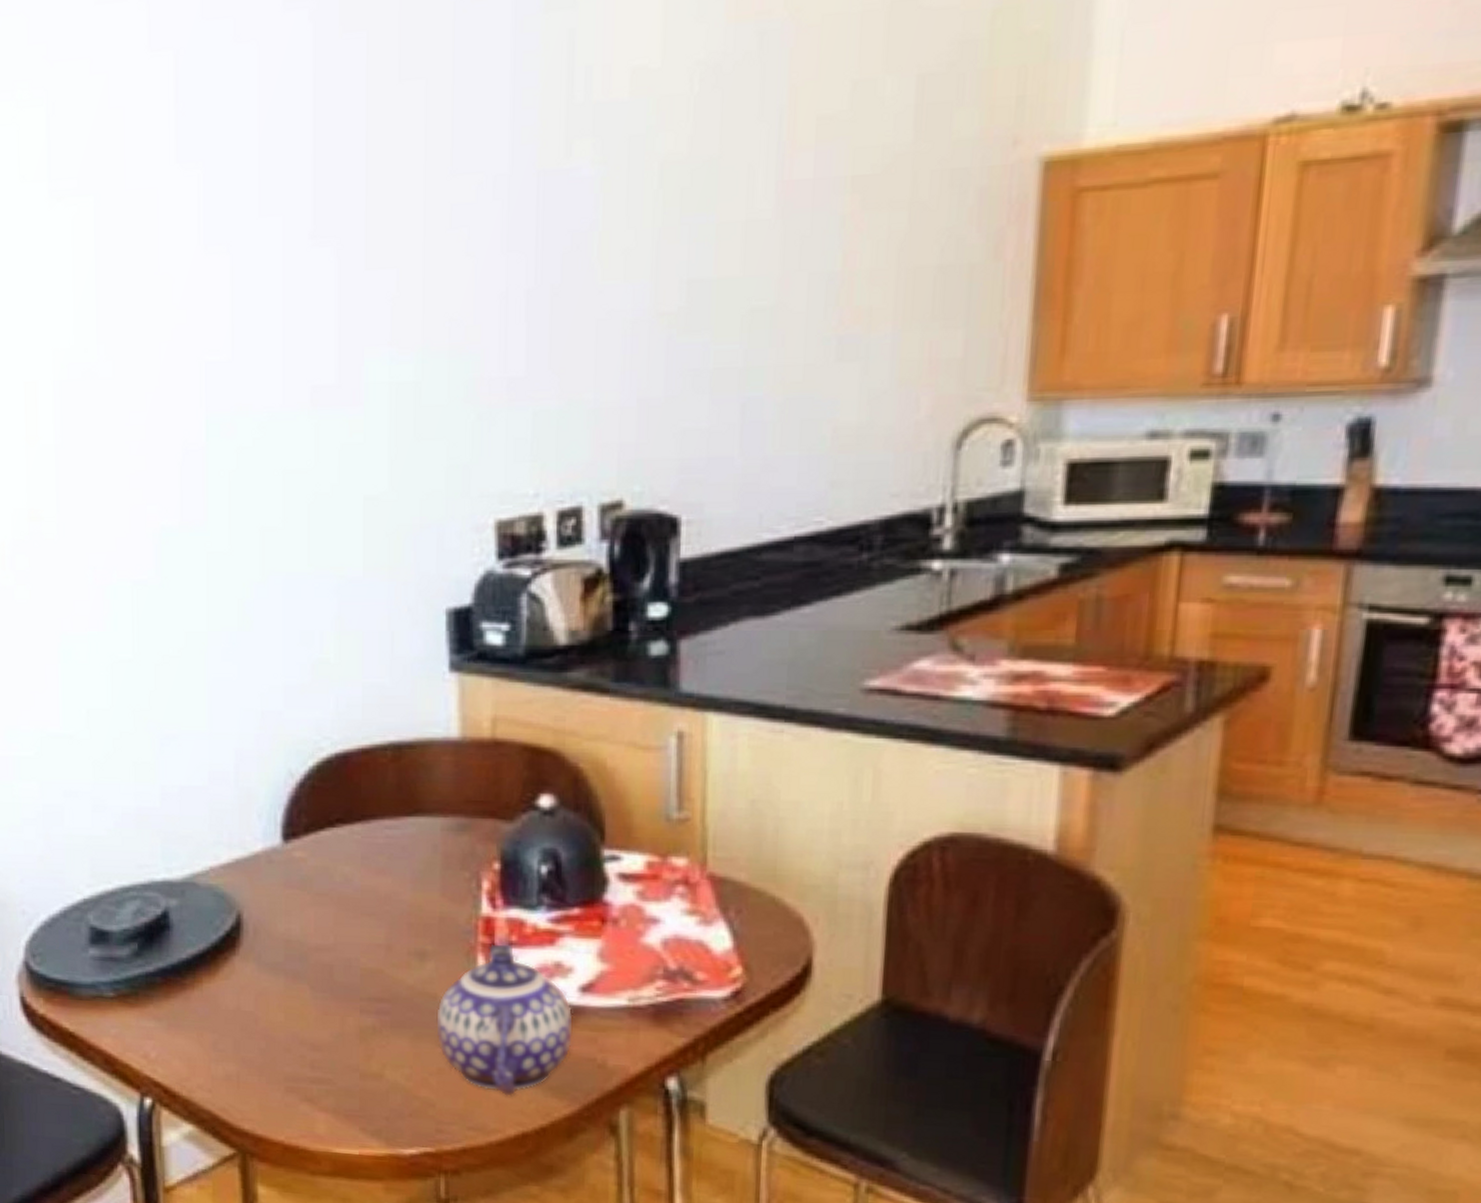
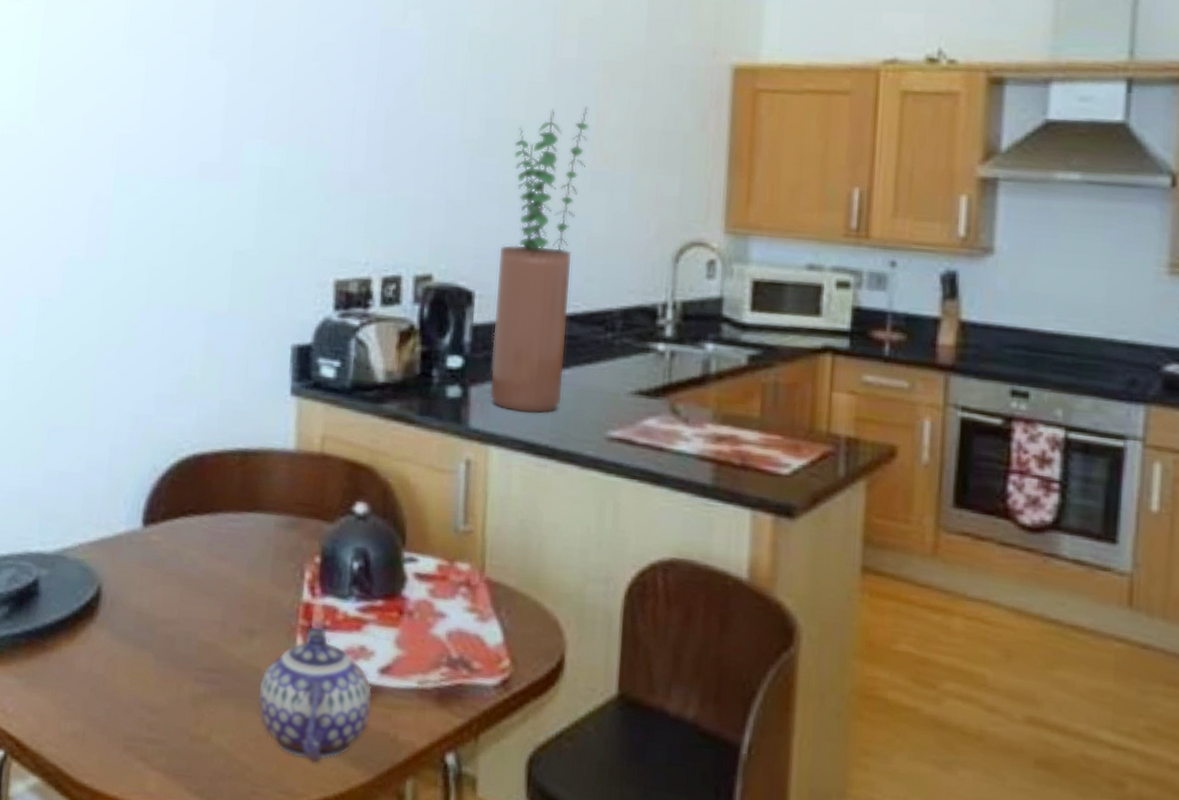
vase: none [704,245,833,666] -> present [489,106,589,414]

